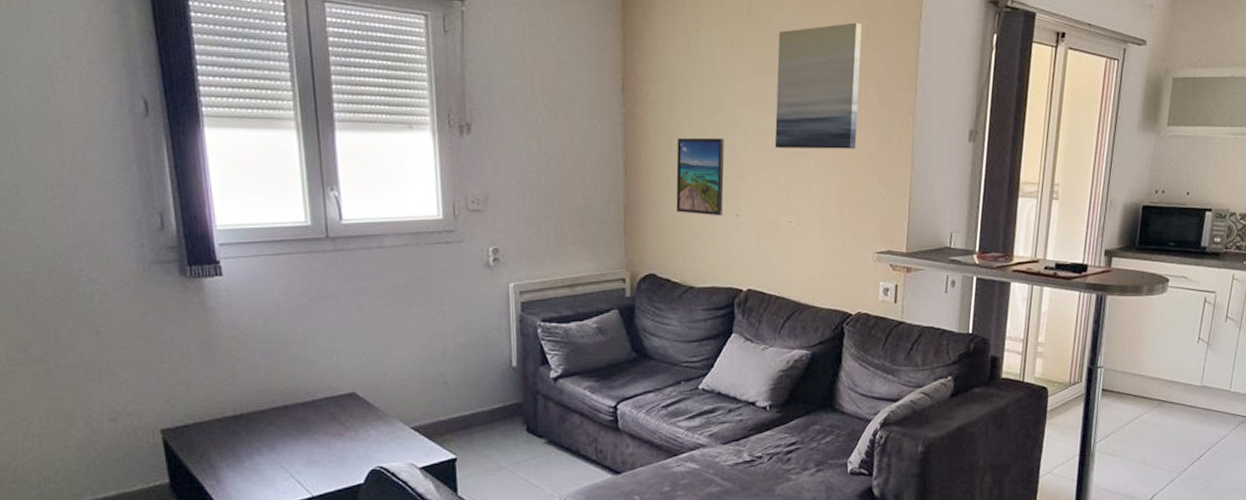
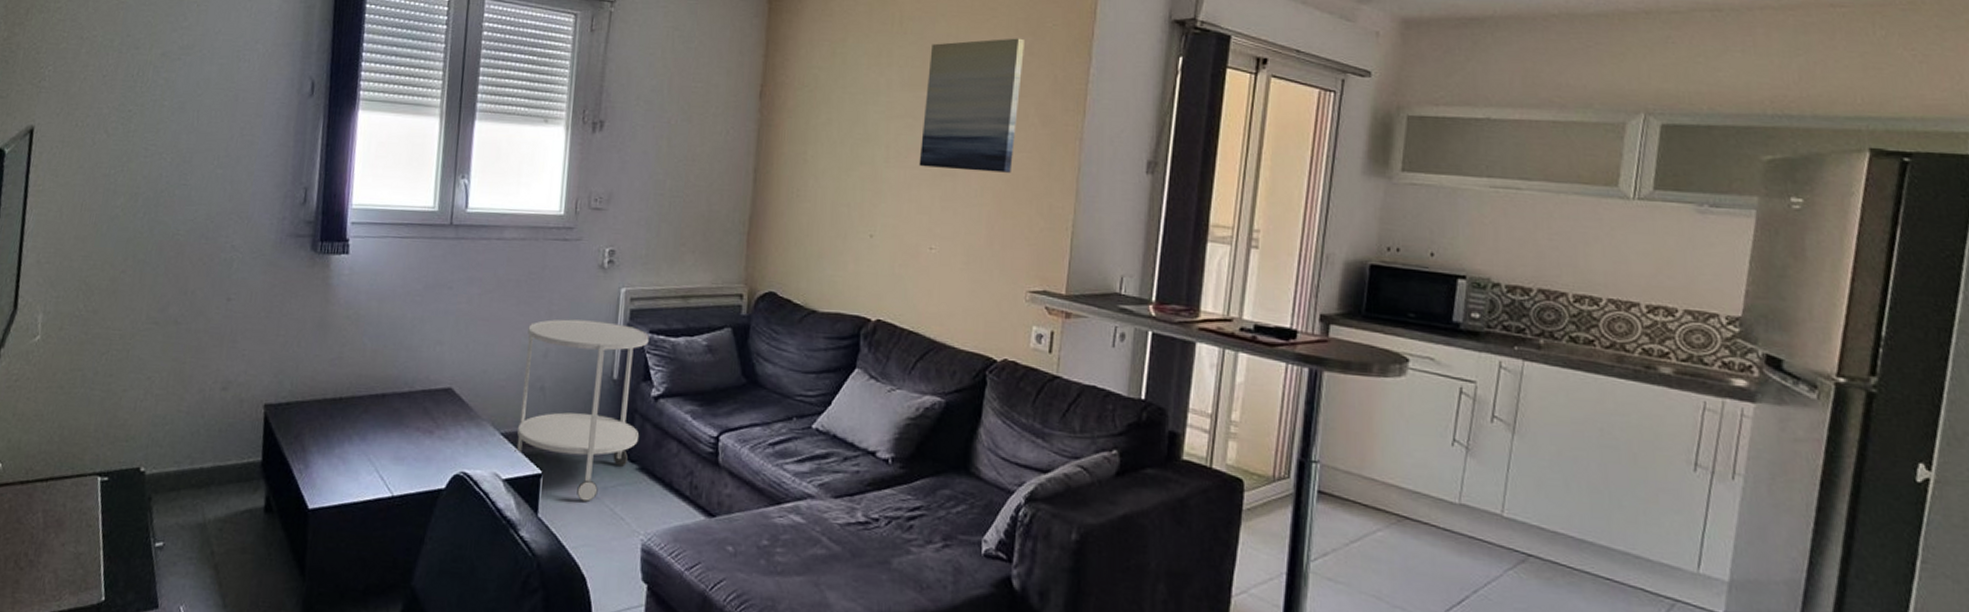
side table: none [423,315,543,477] -> present [514,319,649,502]
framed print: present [676,137,725,216] -> none [805,148,863,236]

